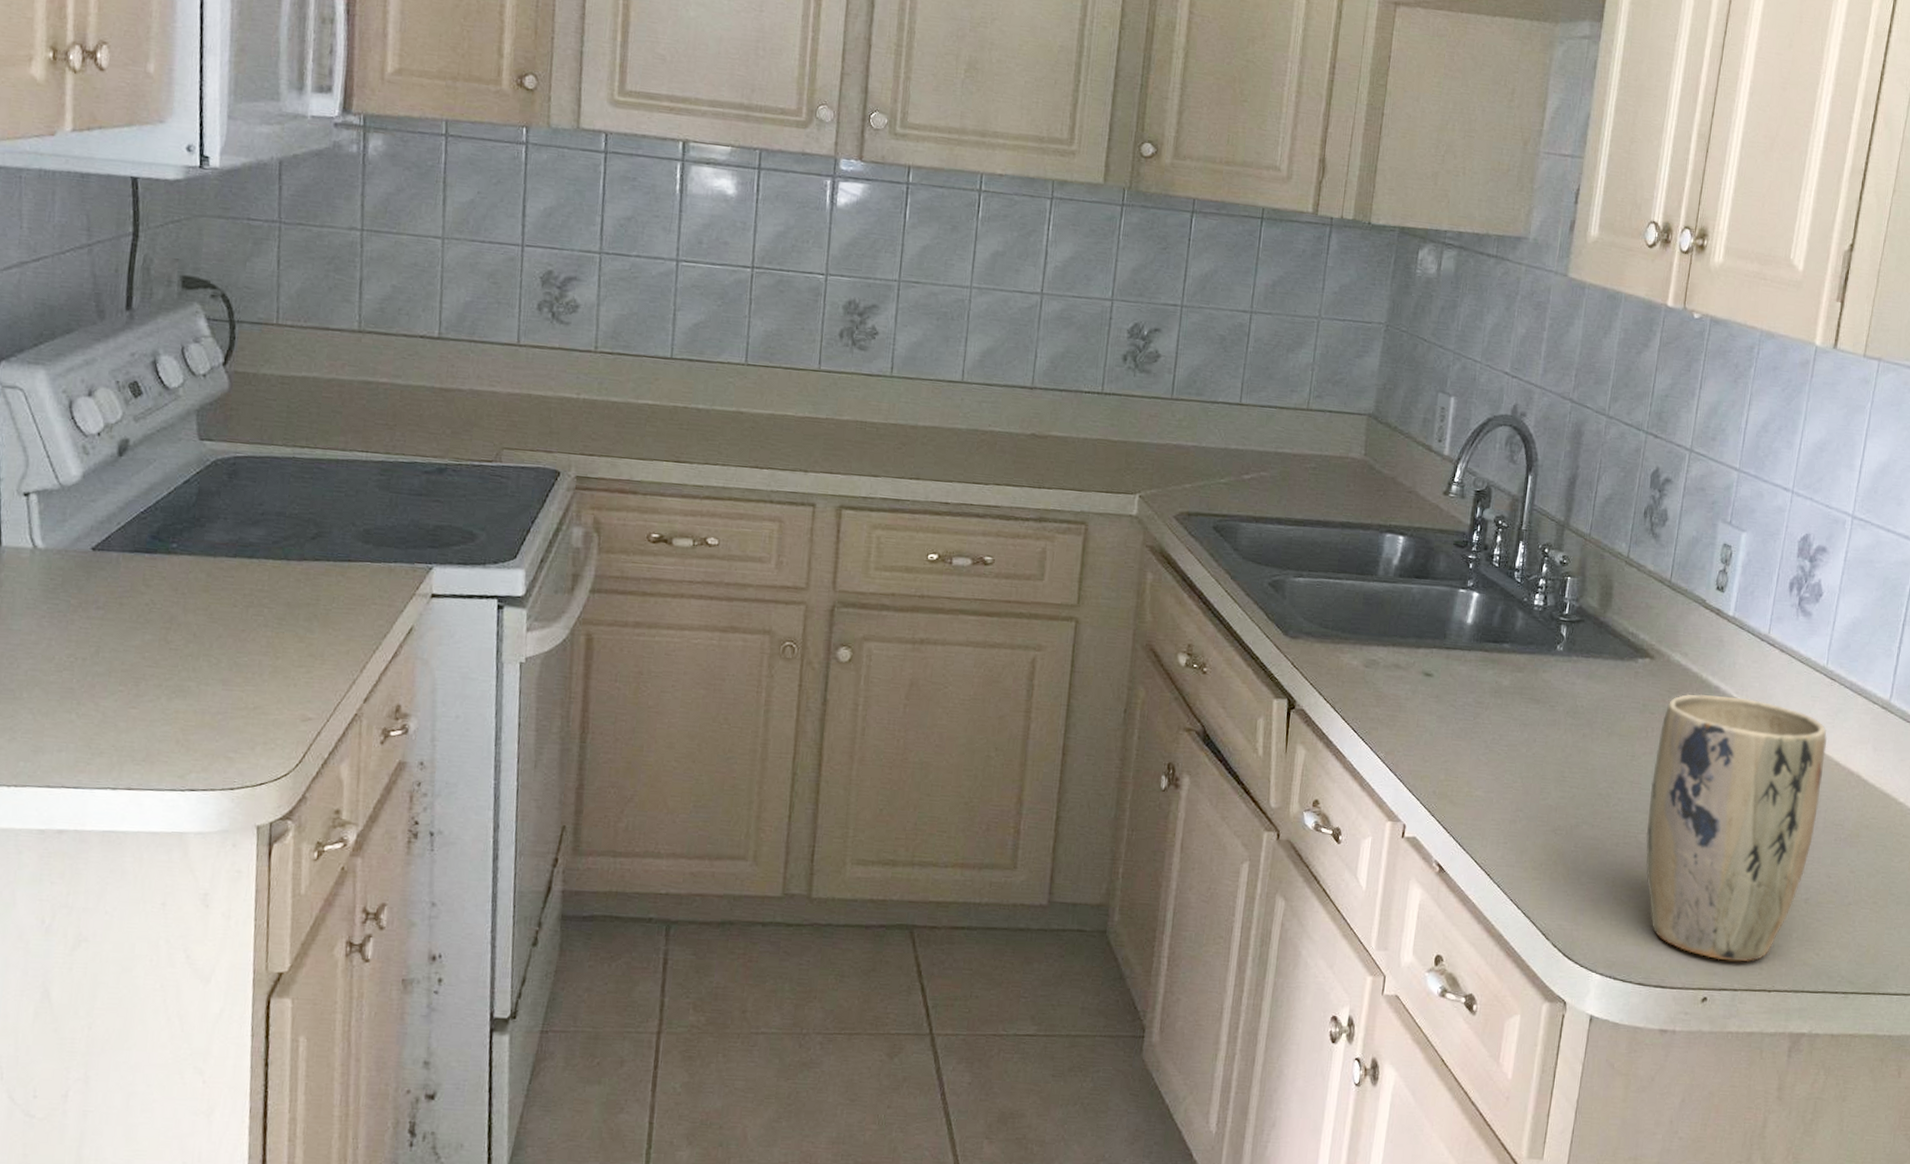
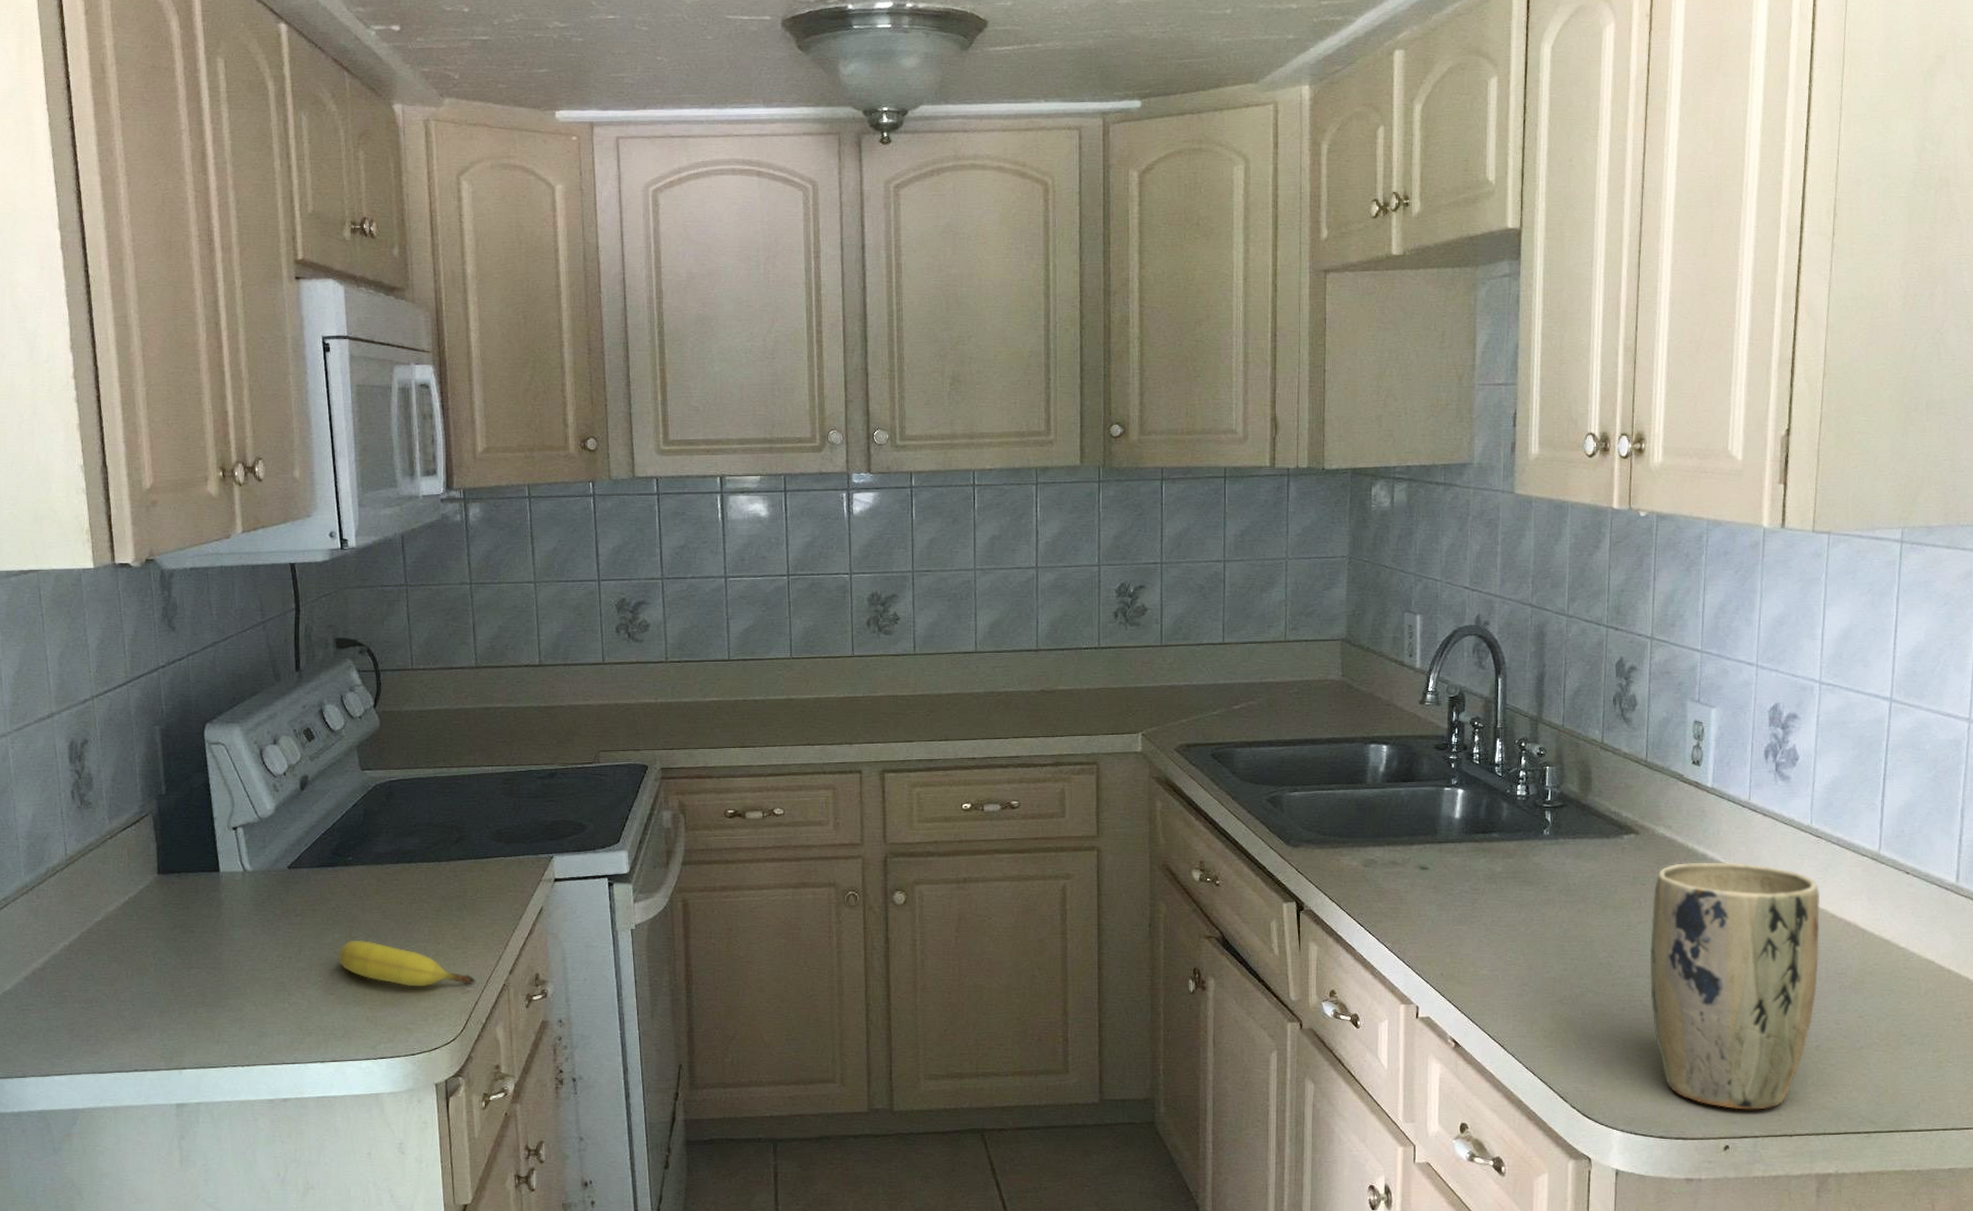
fruit: none [147,645,321,711] -> present [338,940,476,987]

